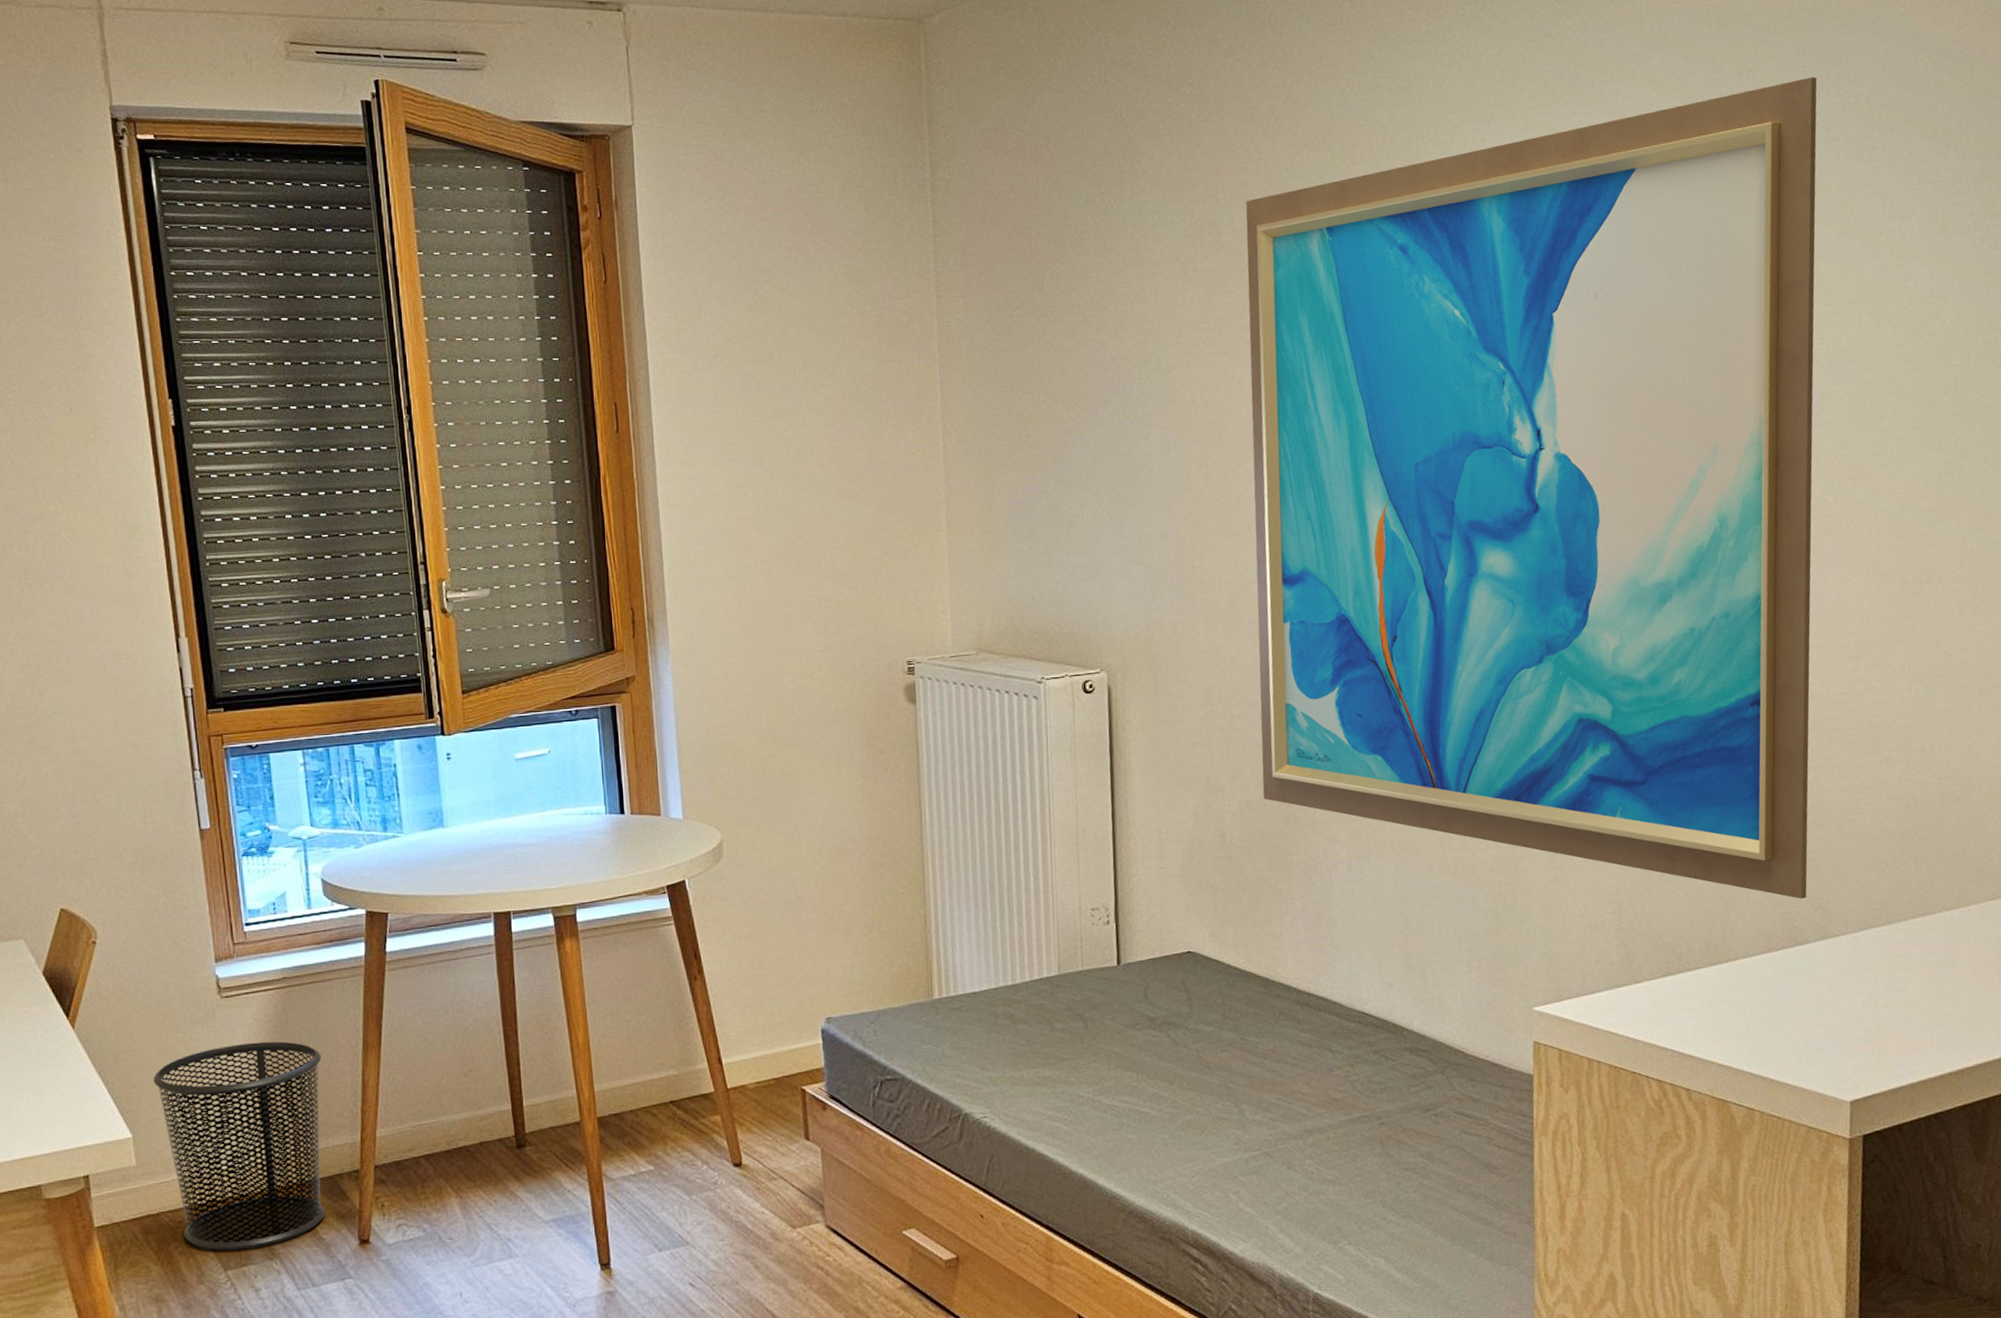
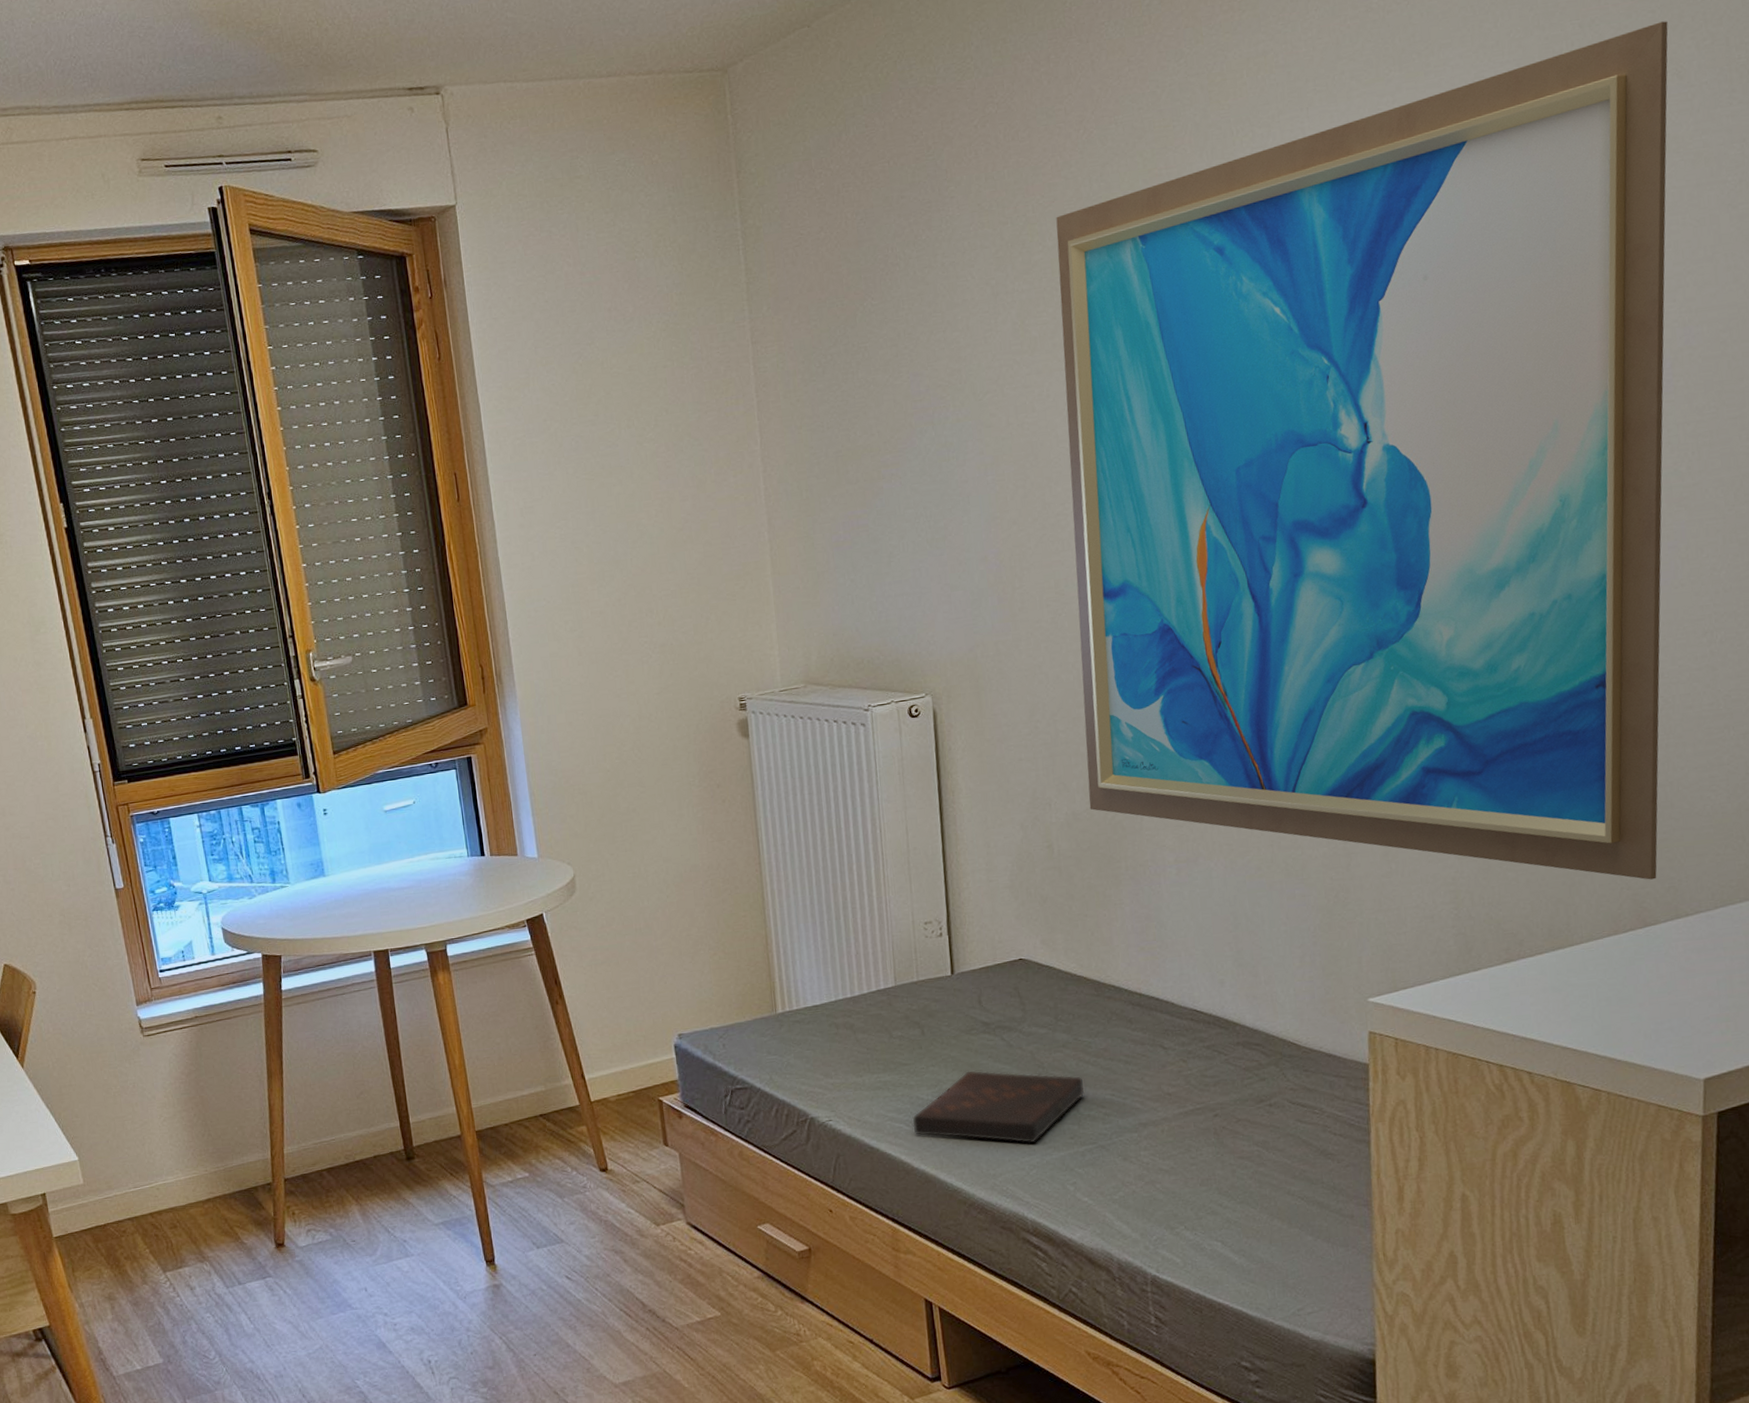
waste bin: present [153,1041,325,1250] -> none [92,1073,245,1255]
book: none [1071,1068,1251,1149] -> present [912,1071,1085,1144]

